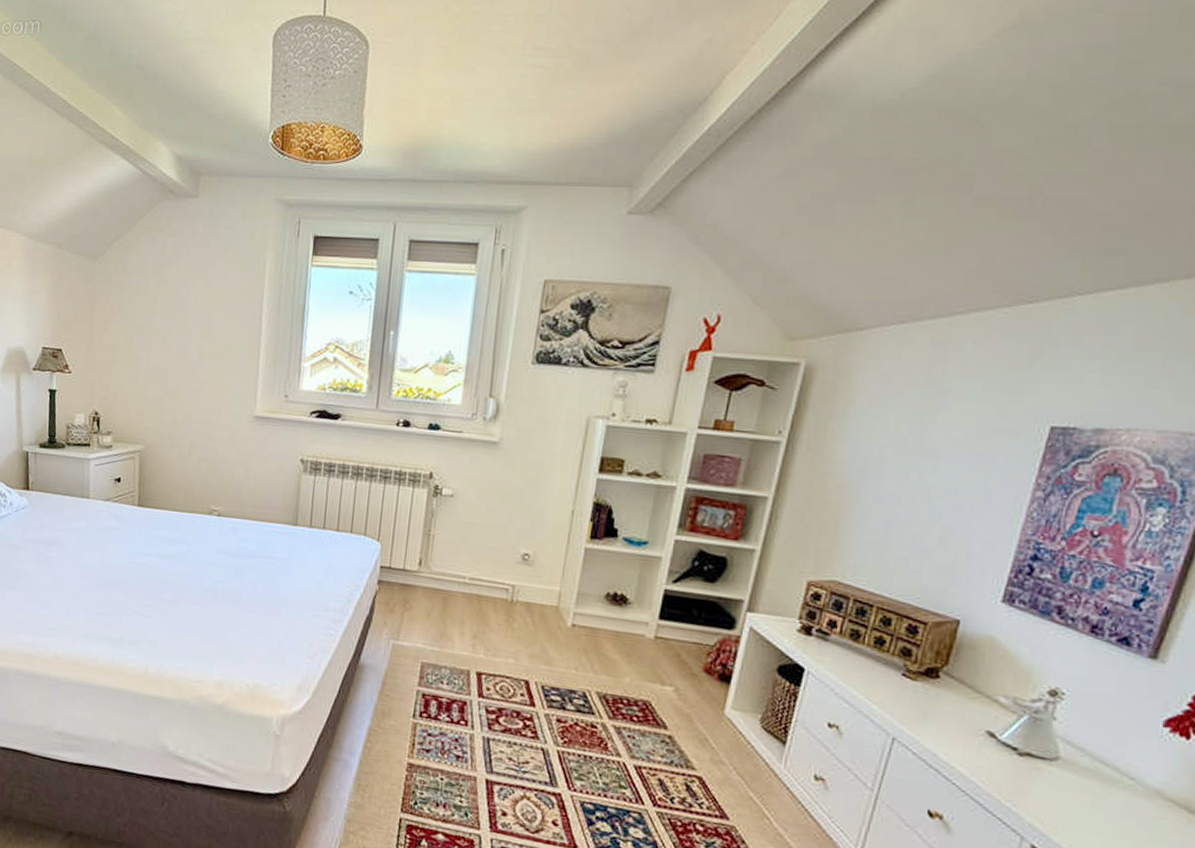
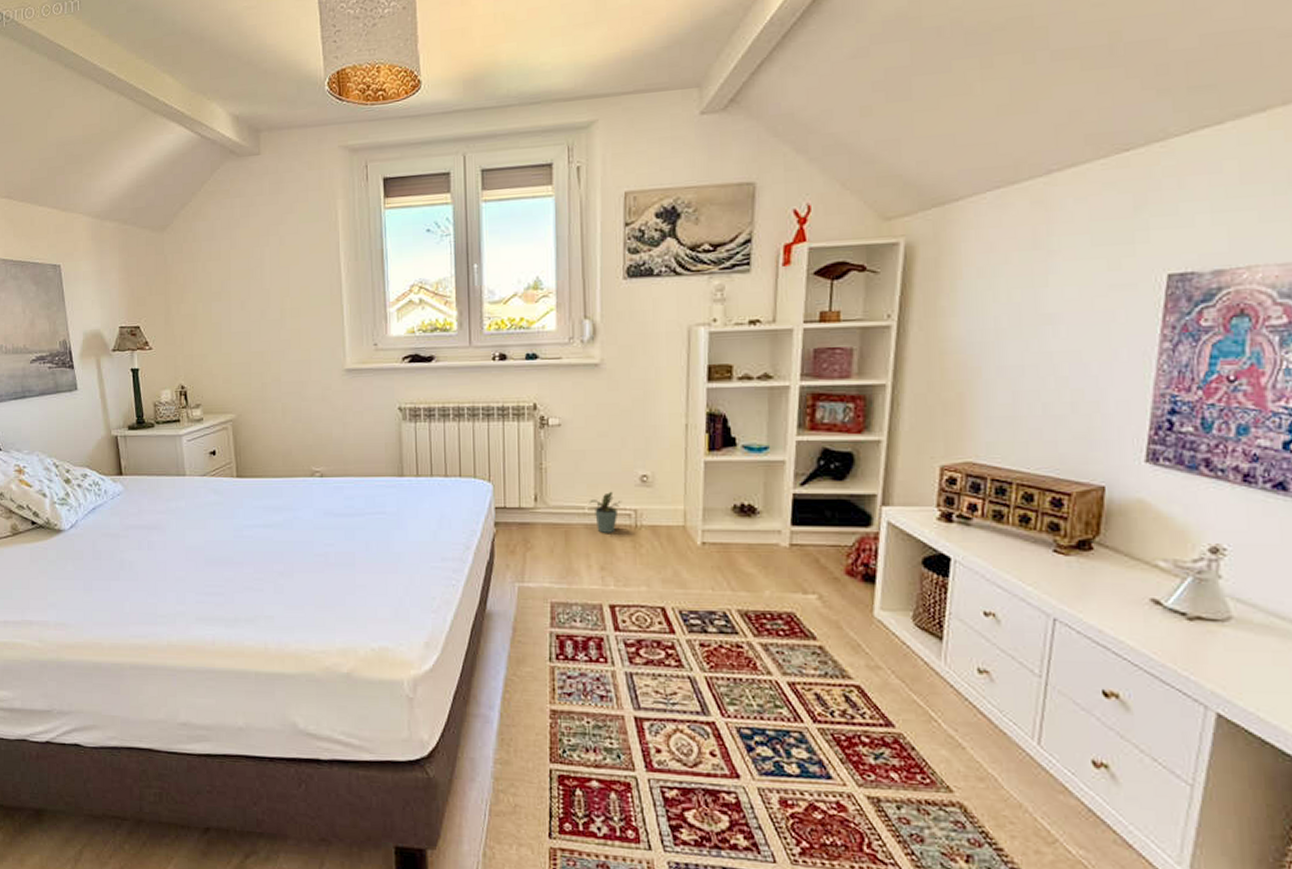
potted plant: none [470,565,503,605] -> present [589,491,623,533]

